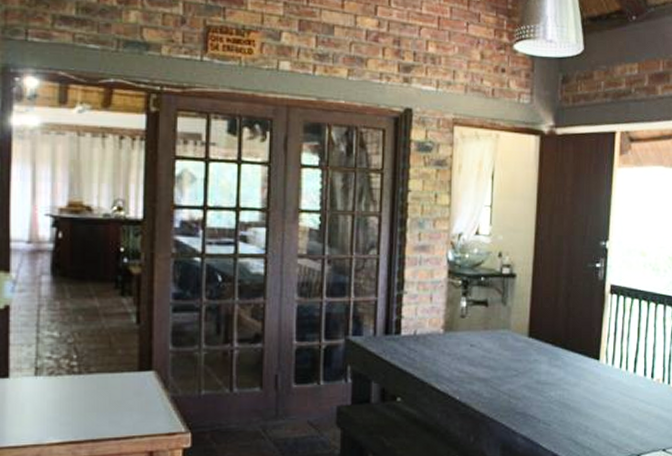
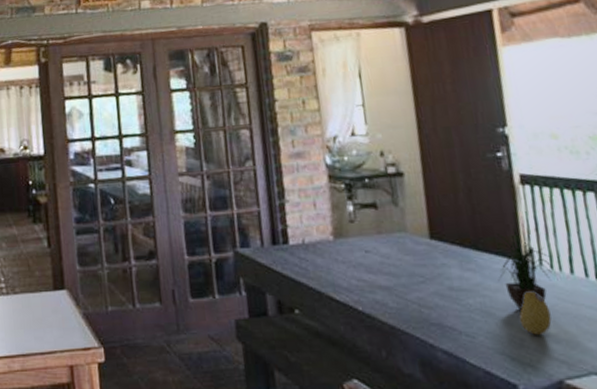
potted plant: none [577,315,623,402] -> present [496,209,556,310]
fruit: none [588,386,612,423] -> present [519,291,552,335]

